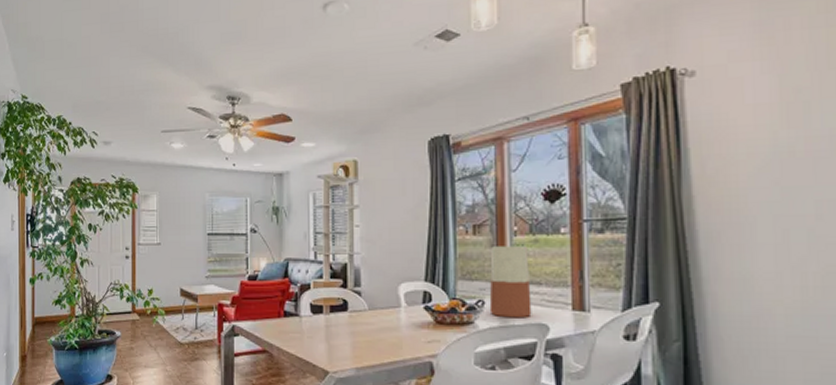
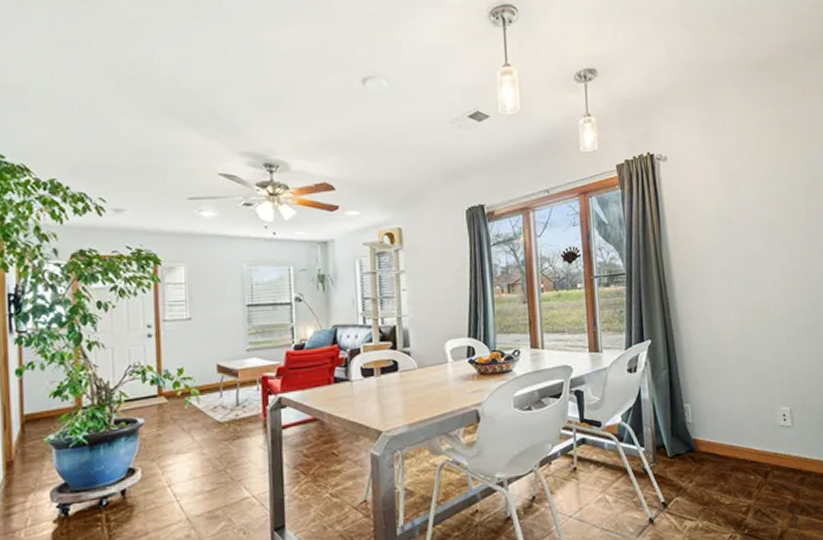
vase: present [489,246,532,318] -> none [522,300,558,364]

